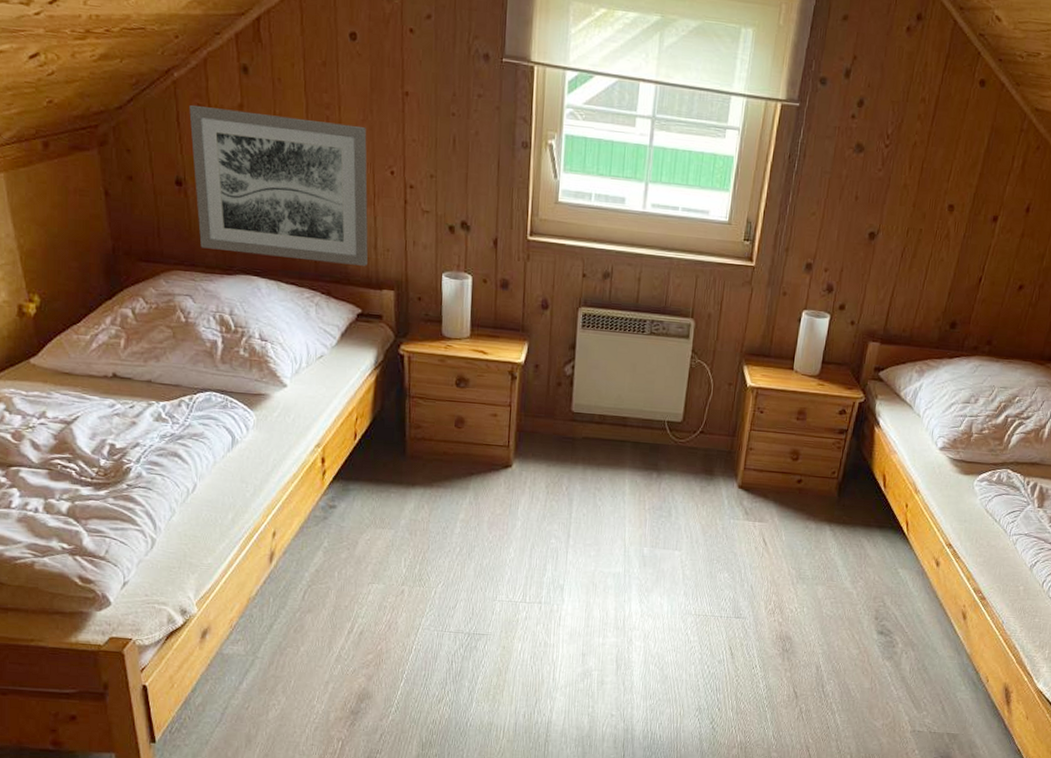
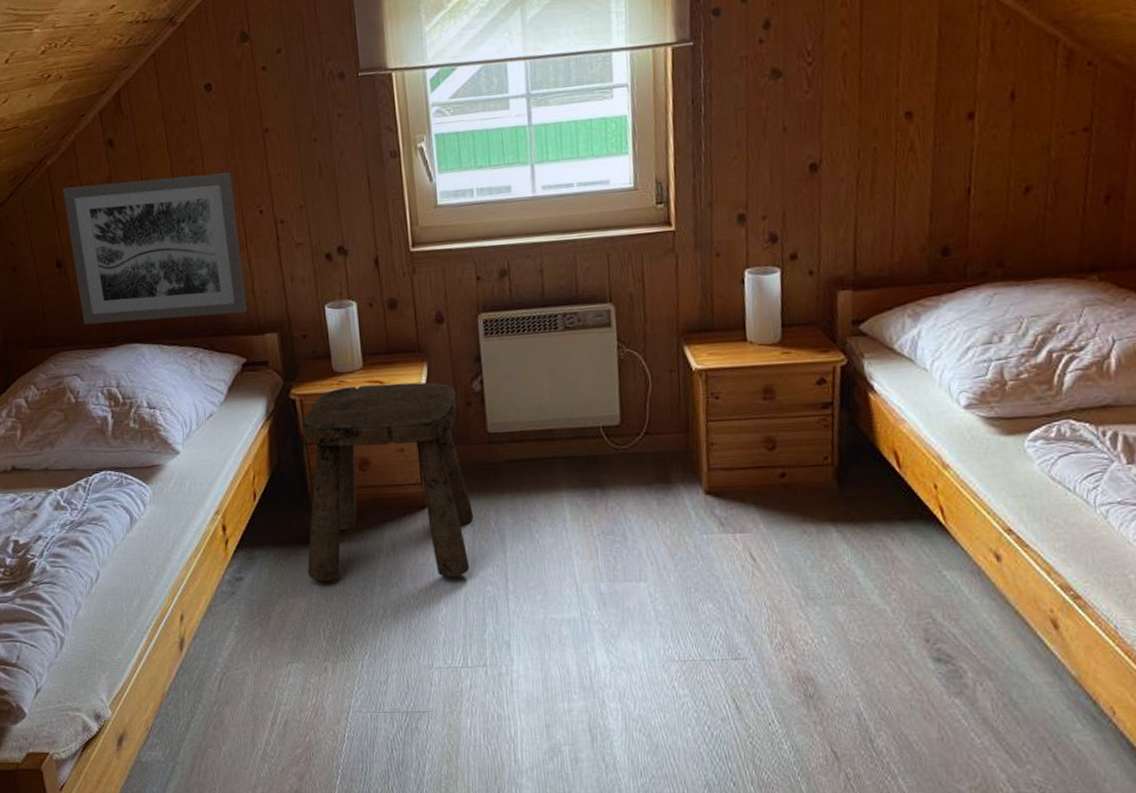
stool: none [397,351,550,529] -> present [302,382,473,581]

